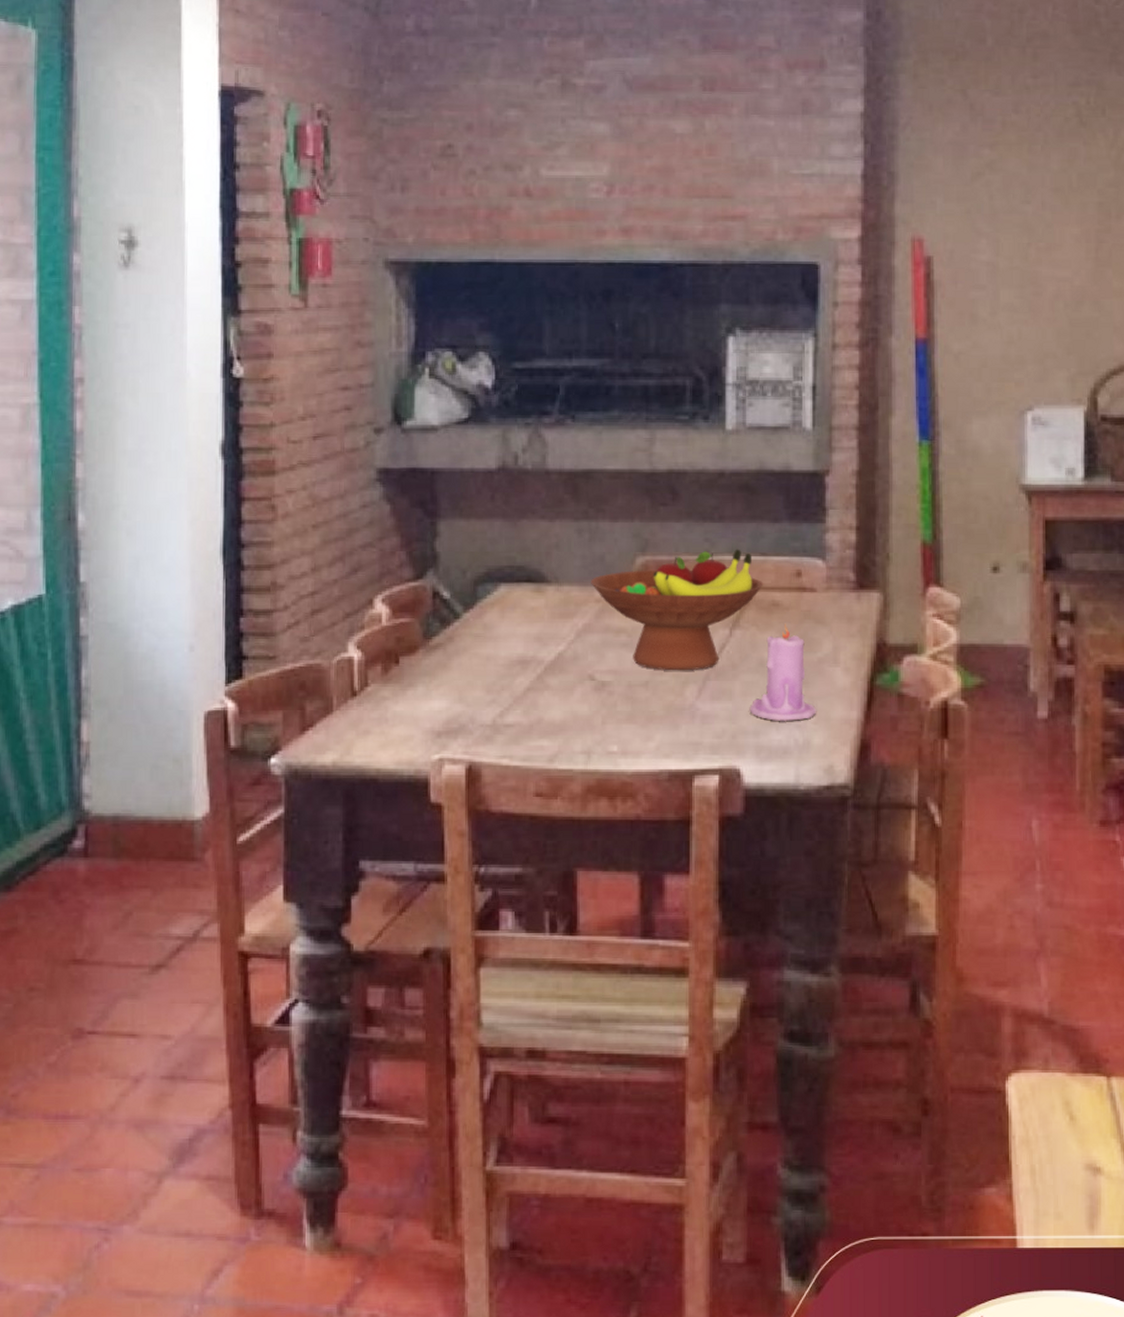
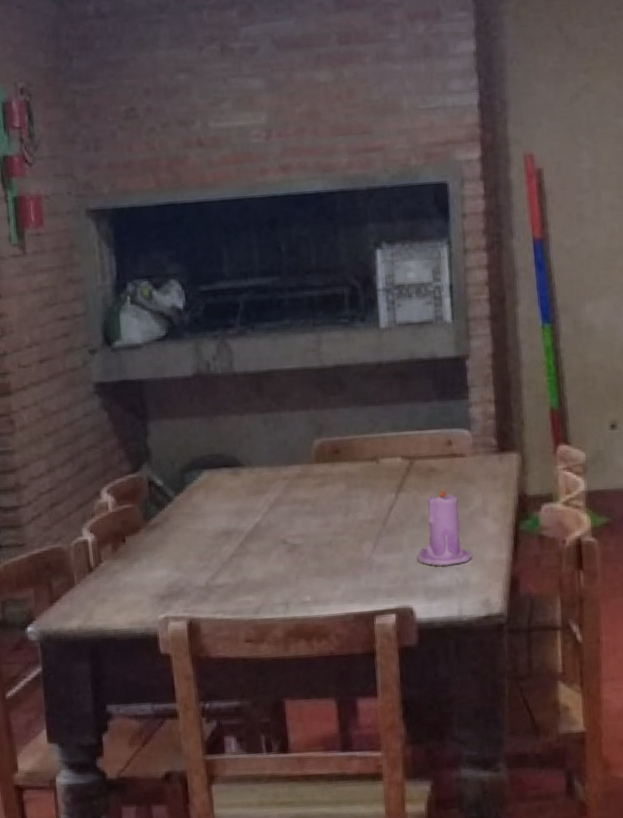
fruit bowl: present [591,549,764,671] -> none [278,426,421,531]

